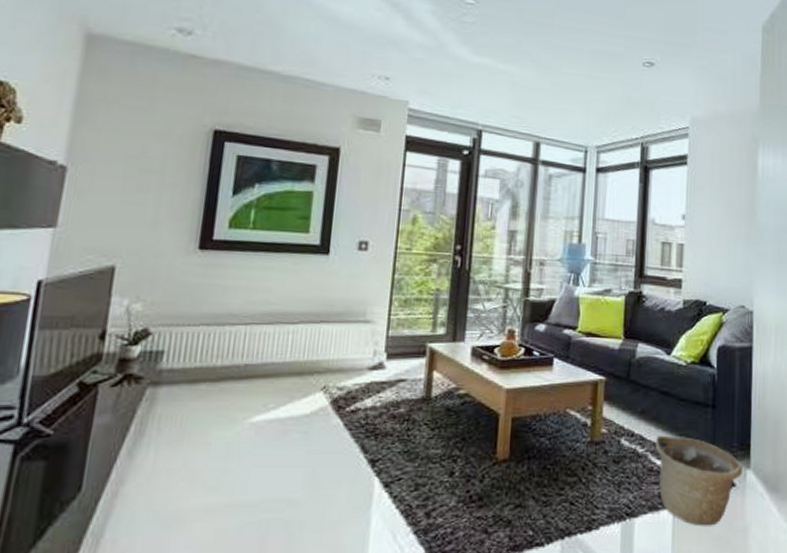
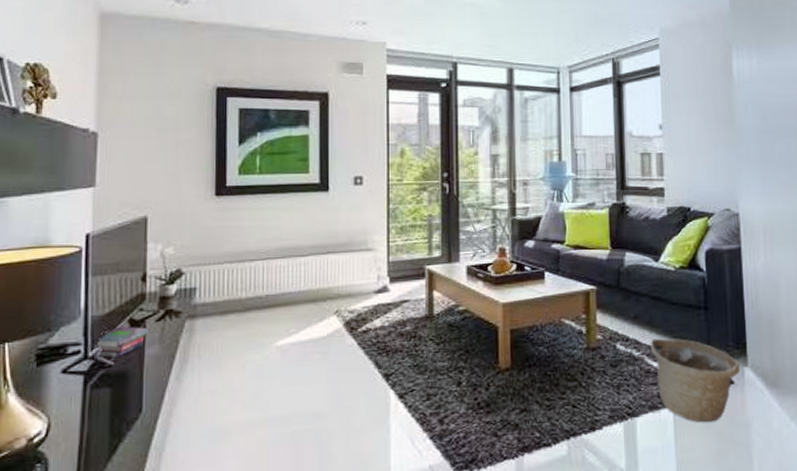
books: none [31,390,101,427] -> present [94,326,148,359]

